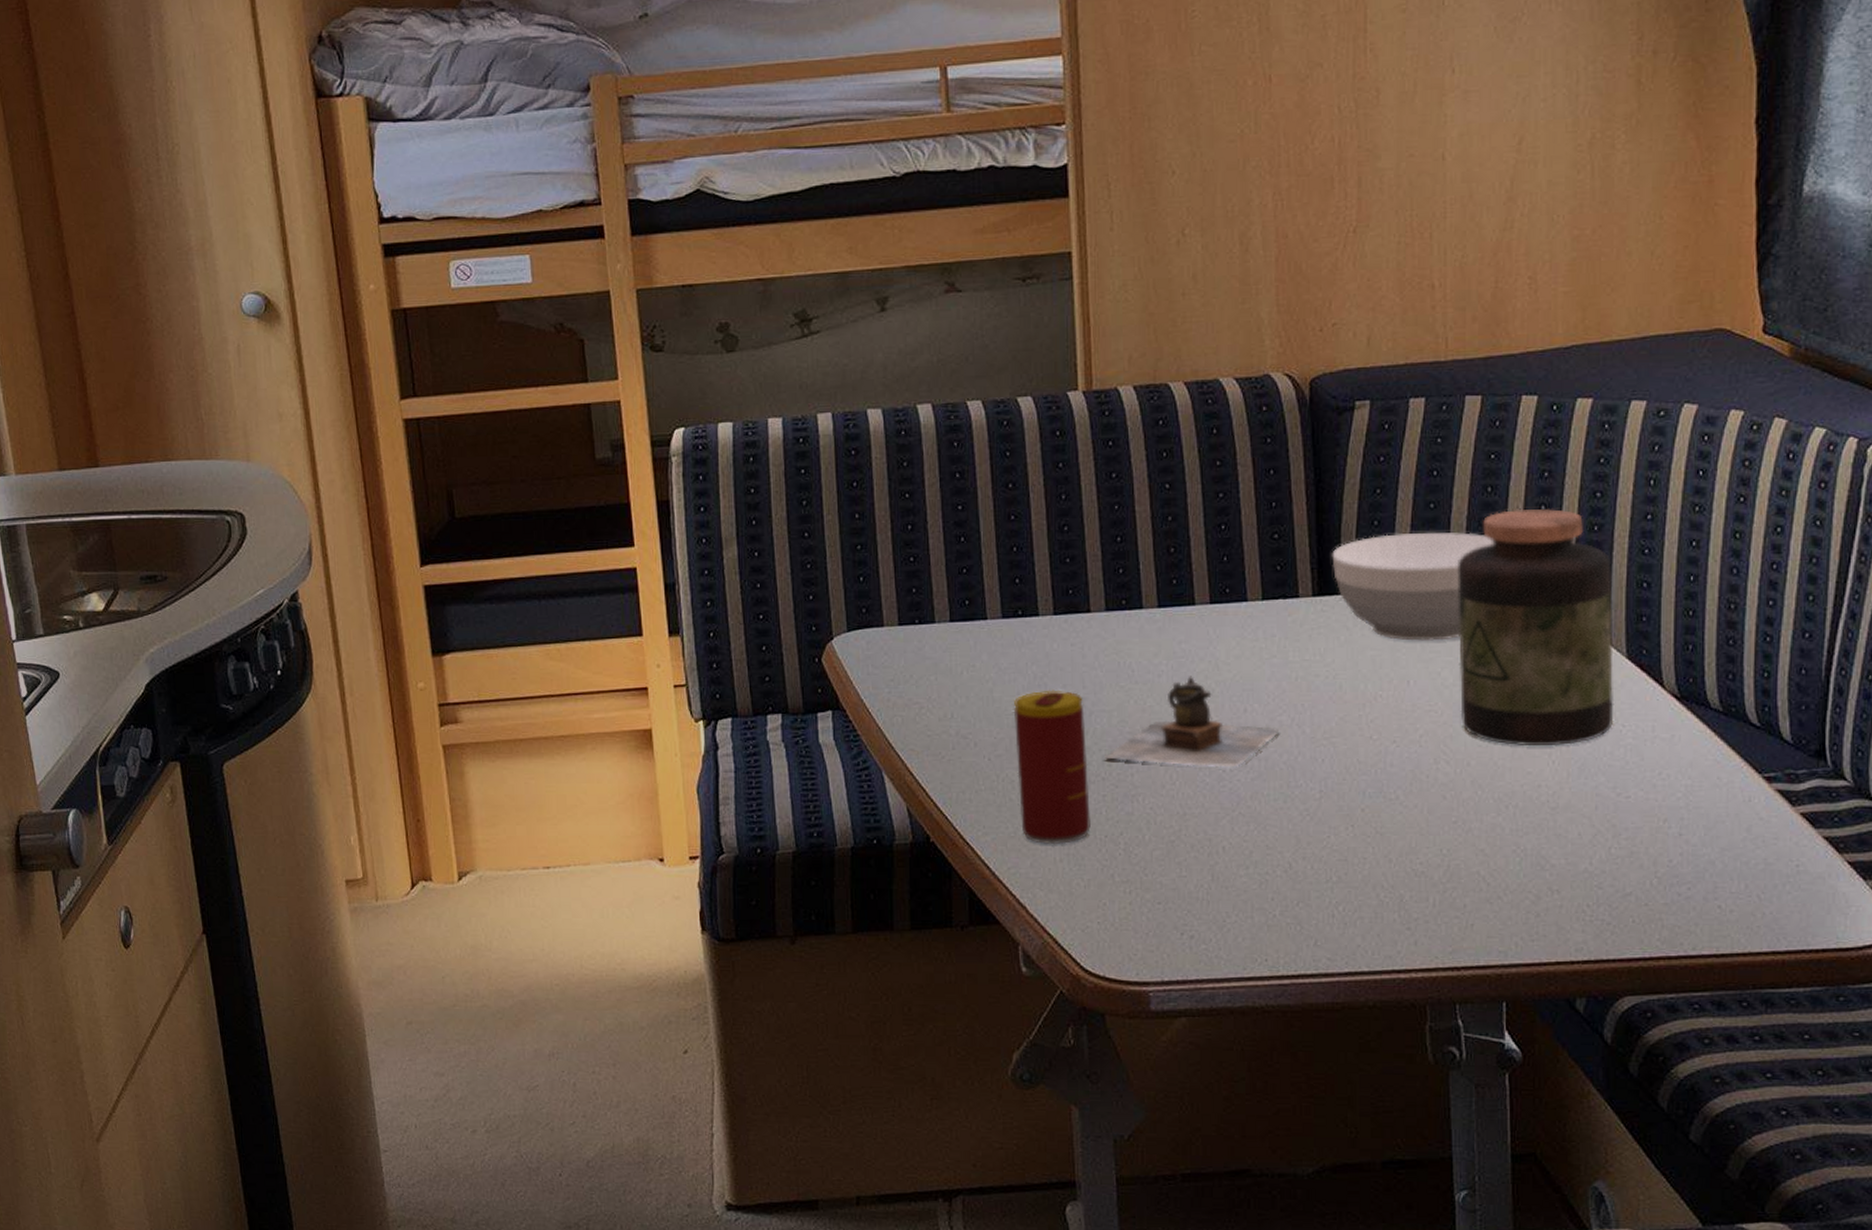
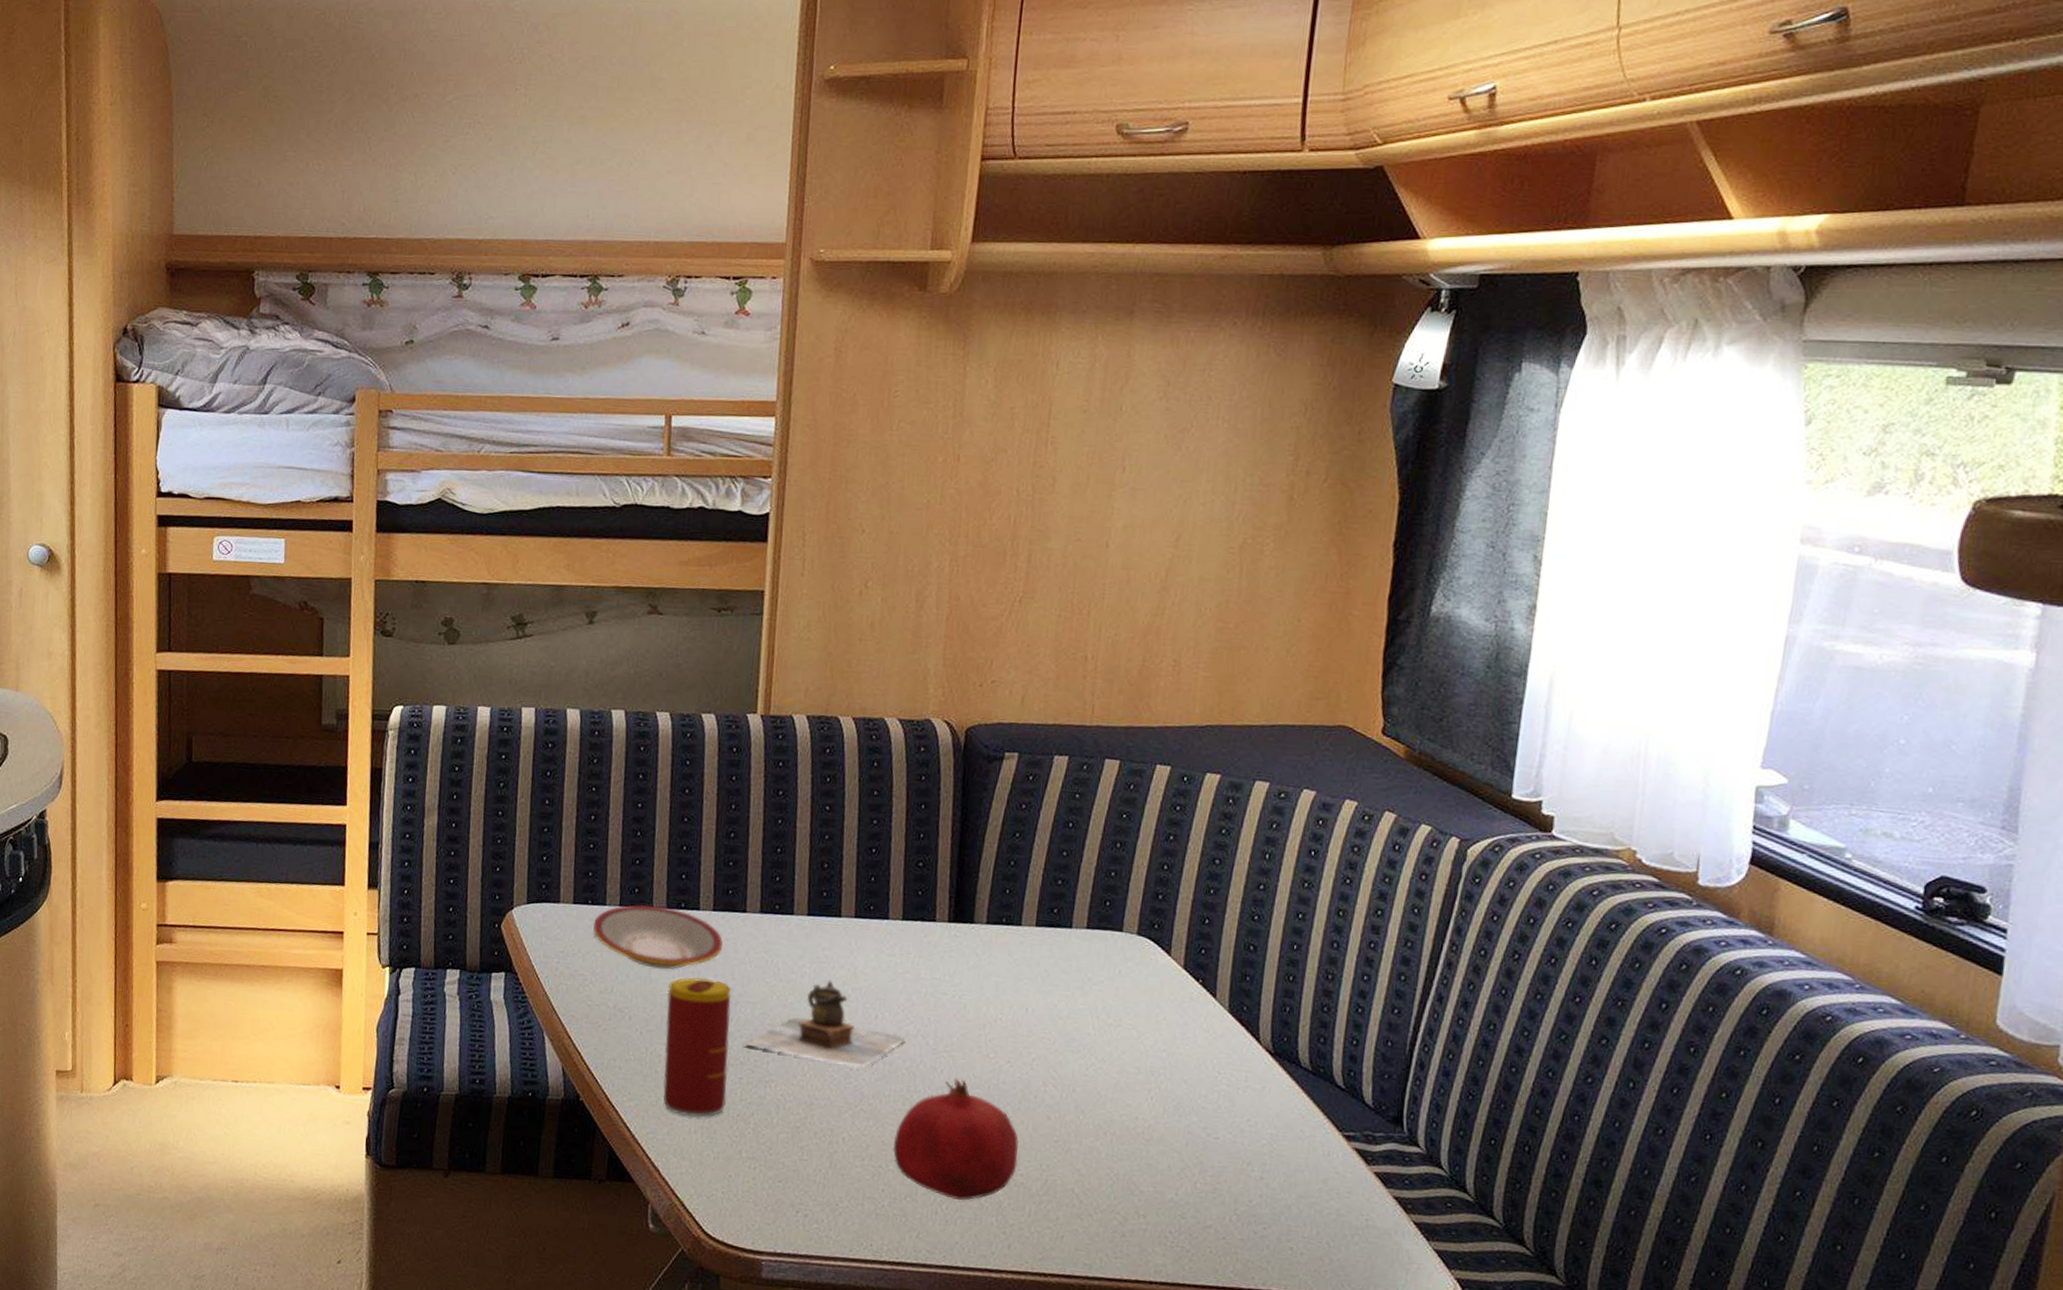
plate: none [924,616,1069,686] -> present [593,904,724,970]
fruit: none [1278,766,1415,899] -> present [892,1077,1019,1201]
bowl: present [1332,532,1495,641] -> none [969,874,1119,977]
jar: present [1457,508,1614,746] -> none [1071,866,1223,1084]

